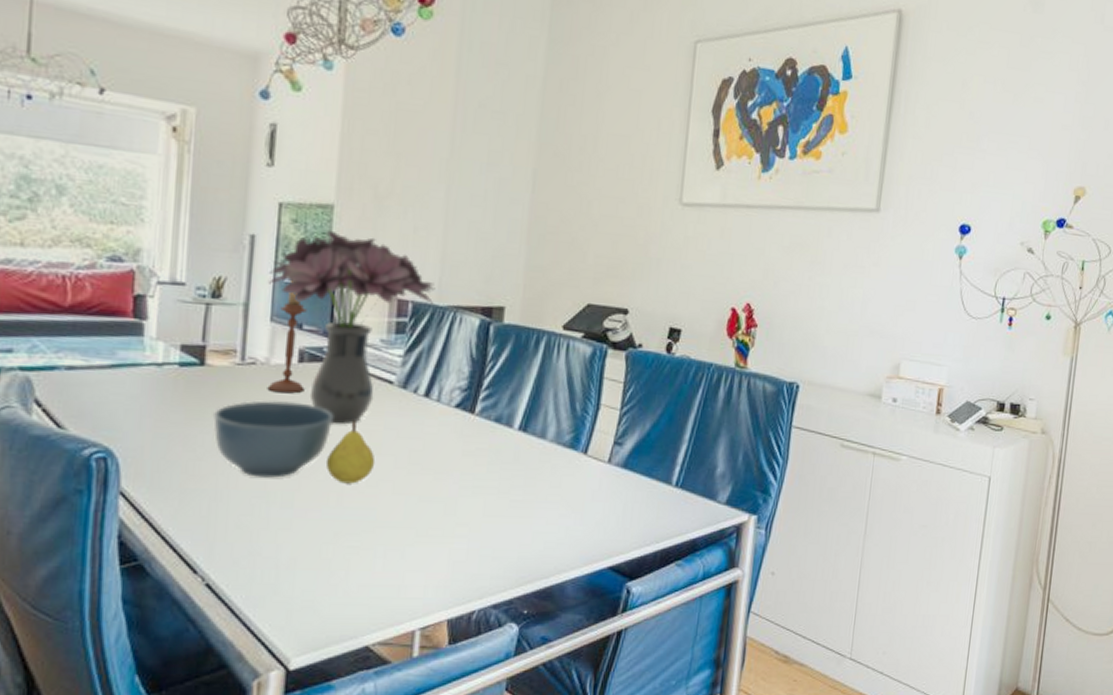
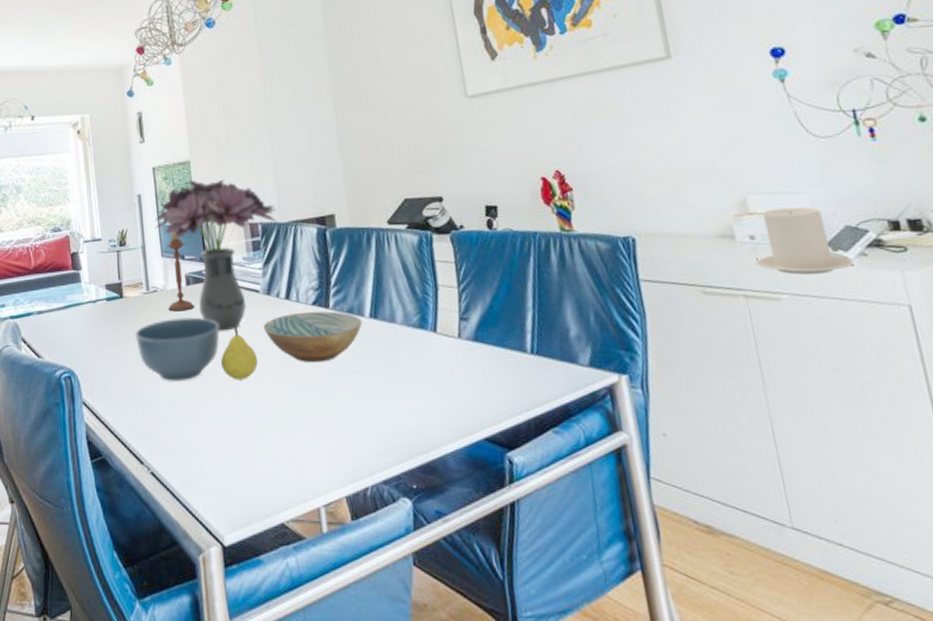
bowl: none [390,414,509,473] -> present [264,311,363,363]
candle: none [890,376,963,442] -> present [755,207,854,276]

